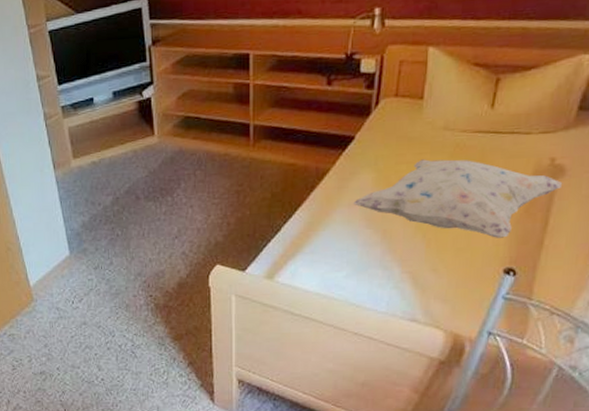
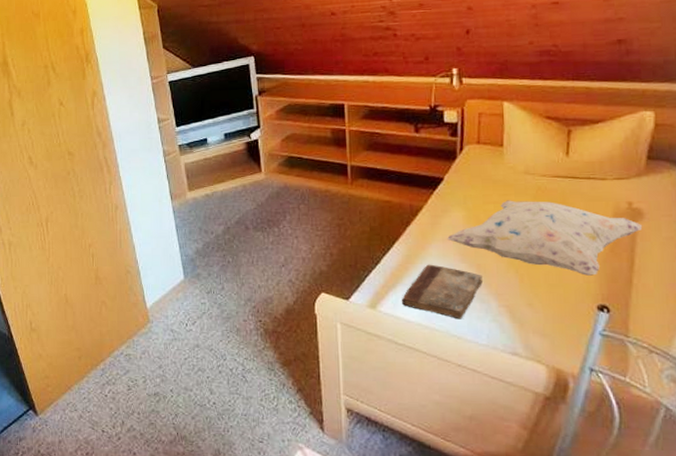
book: none [300,231,387,288] -> present [401,264,482,320]

